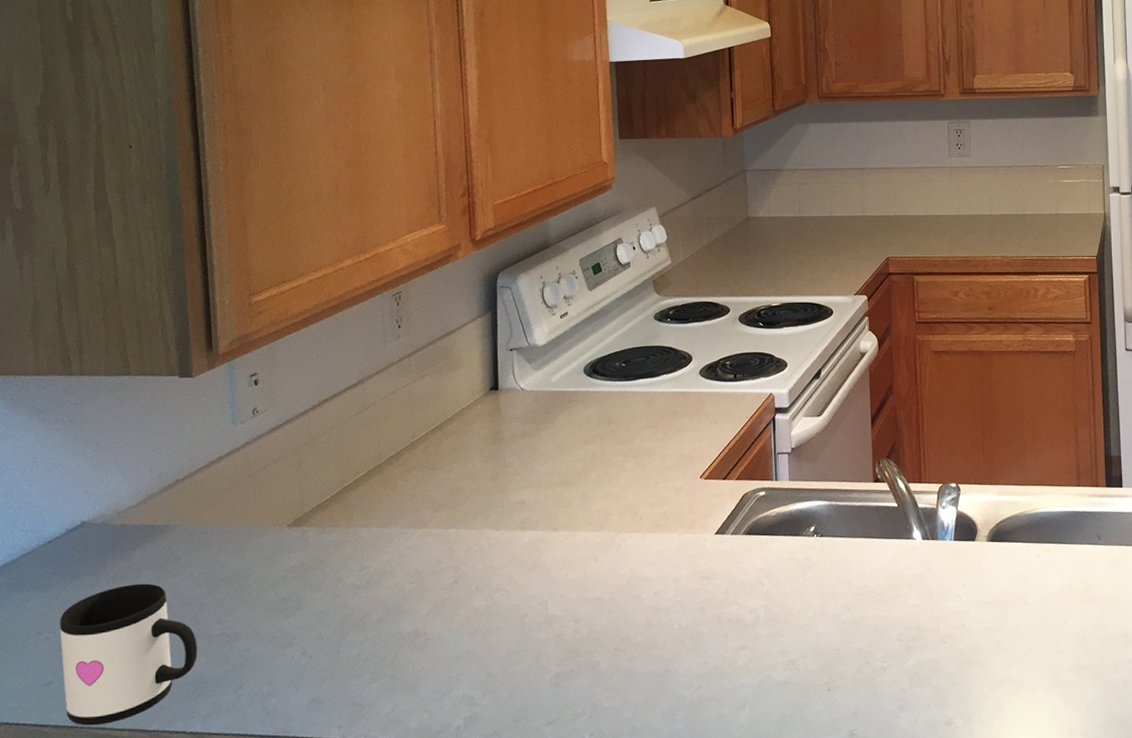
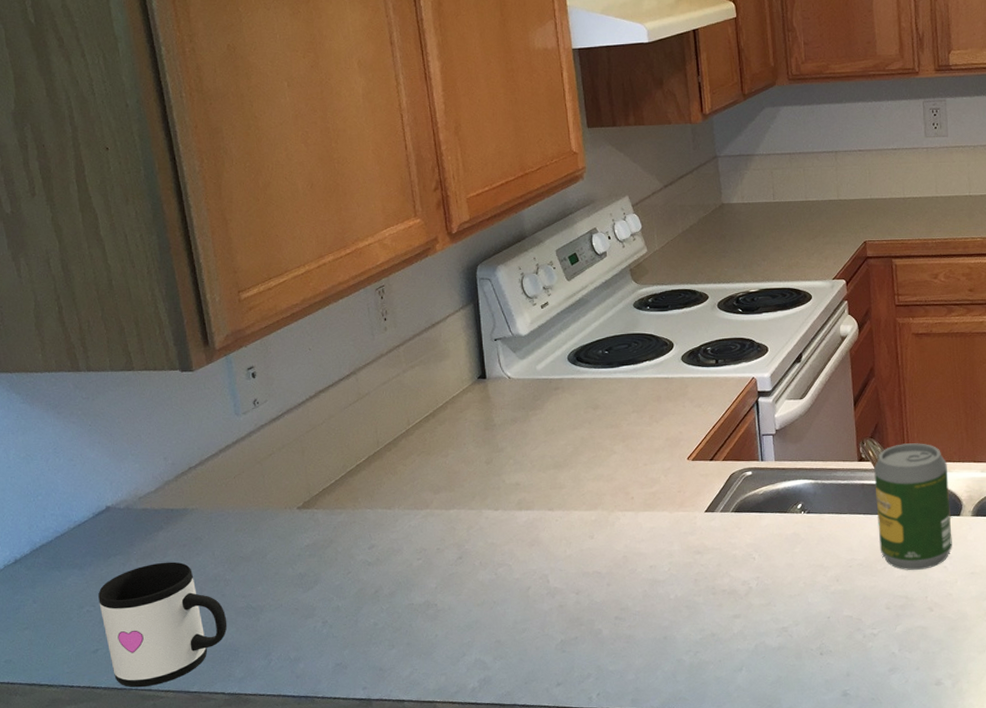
soda can: none [888,464,967,600] -> present [873,443,952,571]

